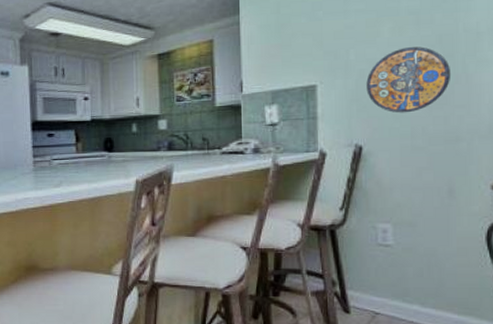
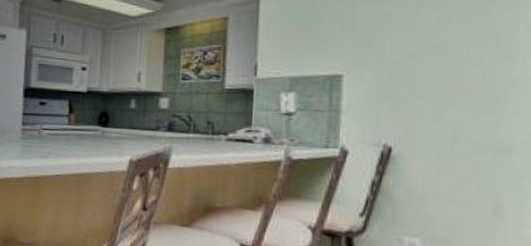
manhole cover: present [366,47,451,113] -> none [401,41,507,115]

